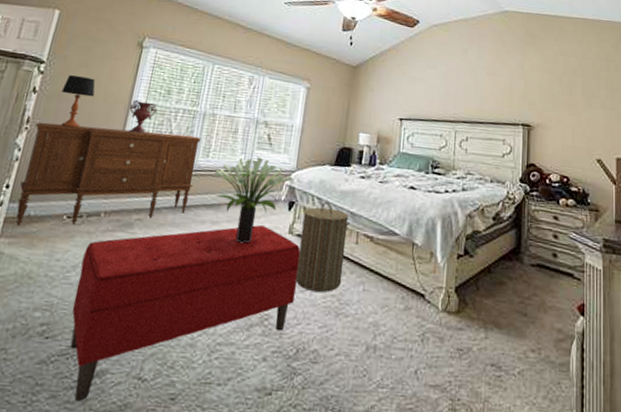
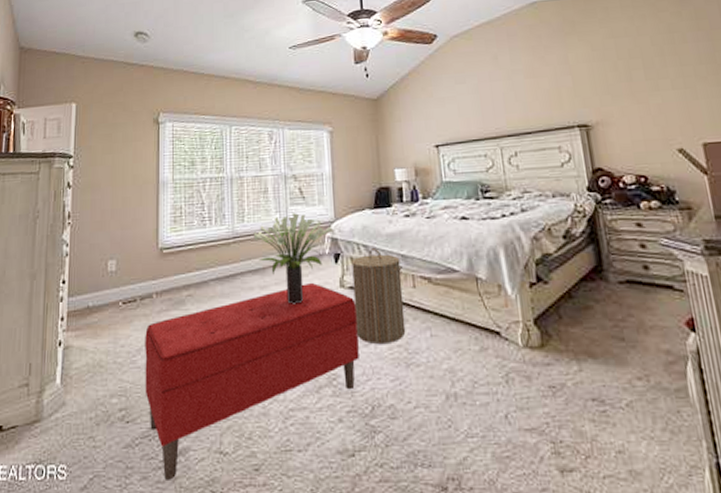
sideboard: present [16,122,201,225] -> none [75,203,234,318]
table lamp: present [61,75,96,128] -> none [93,163,124,216]
decorative urn: present [128,99,158,133] -> none [158,176,184,210]

